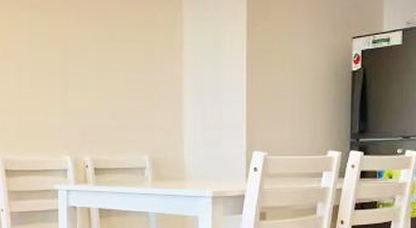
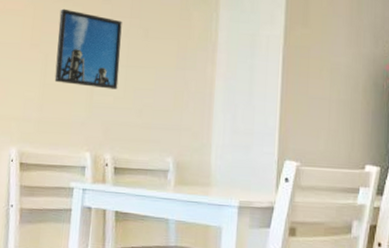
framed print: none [27,17,91,94] -> present [54,8,122,89]

